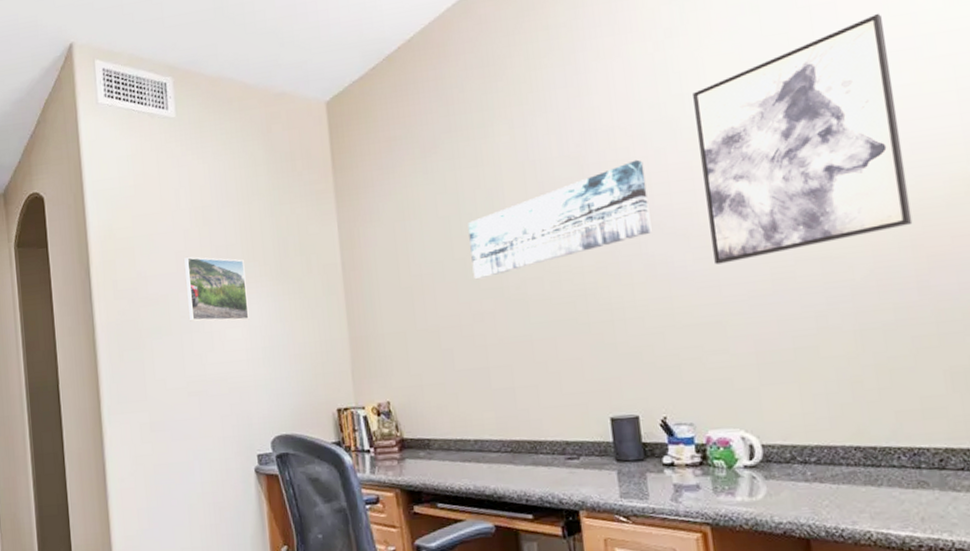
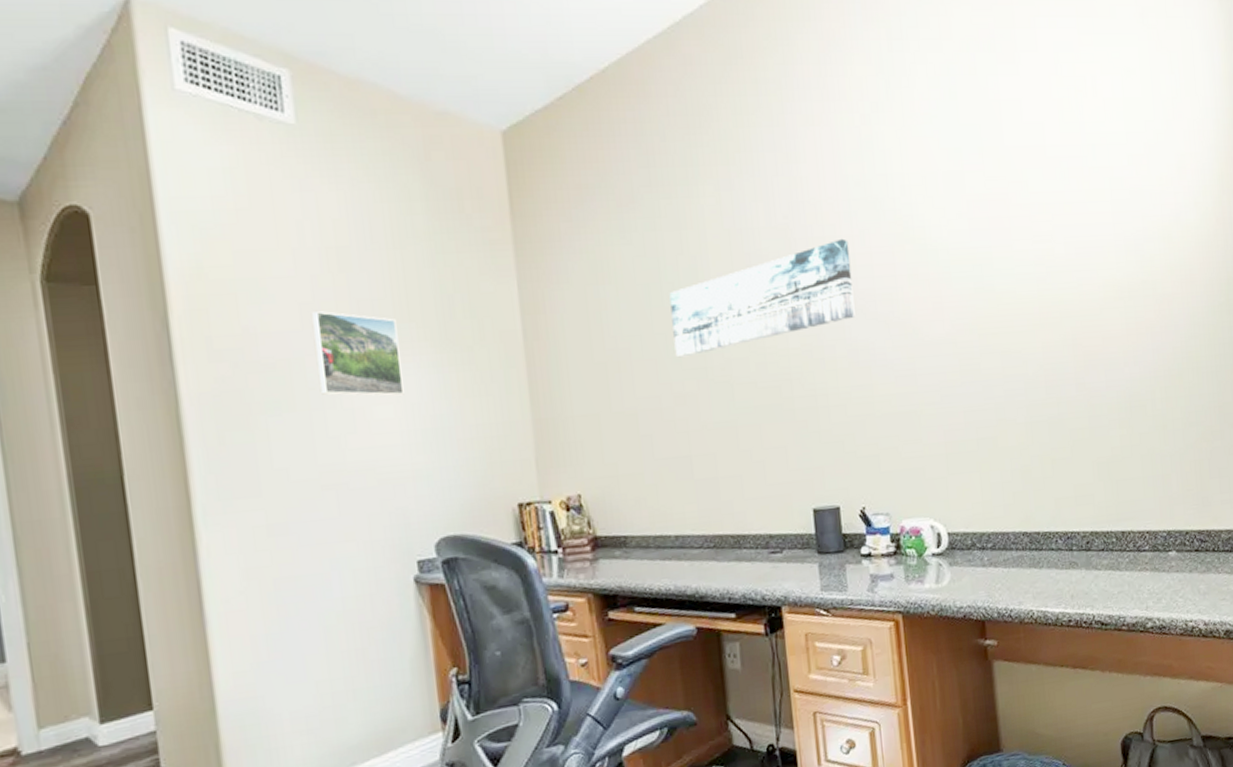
wall art: present [693,13,913,265] -> none [896,117,1074,353]

